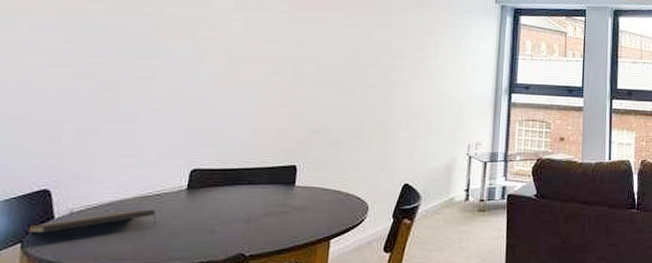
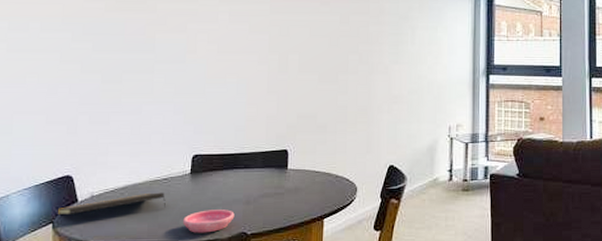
saucer: none [174,229,233,255] -> present [183,210,235,233]

